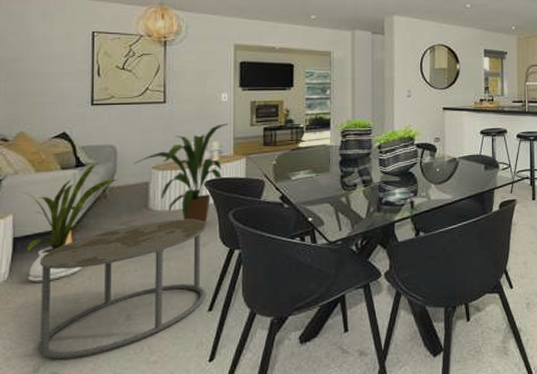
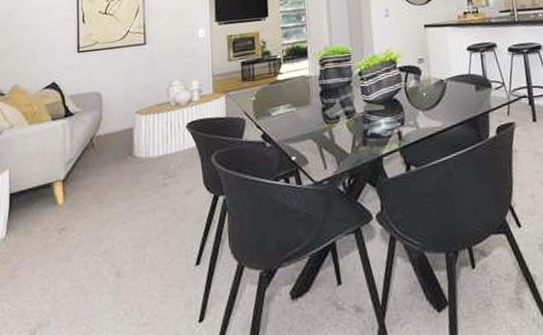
house plant: present [22,162,116,282] -> none [17,110,102,240]
side table: present [37,219,207,360] -> none [33,165,193,323]
house plant: present [133,123,230,224] -> none [117,60,208,170]

